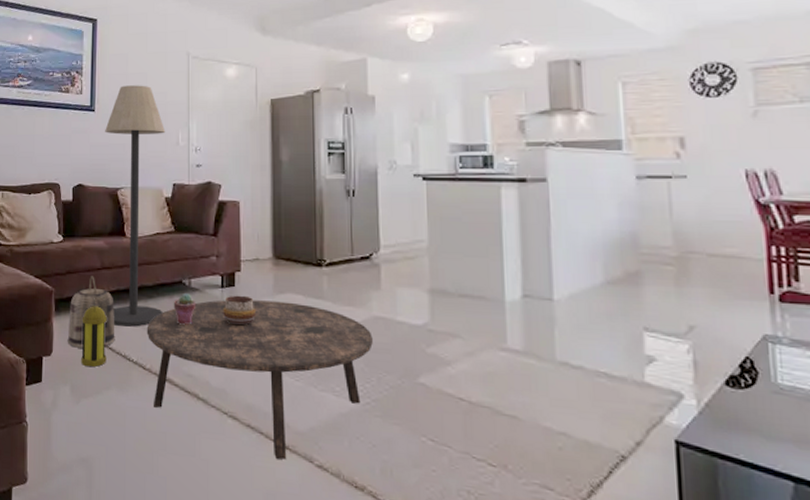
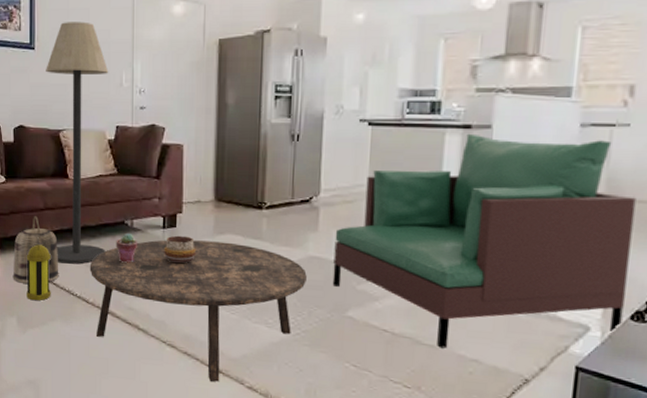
armchair: none [399,187,717,420] -> present [332,133,637,349]

